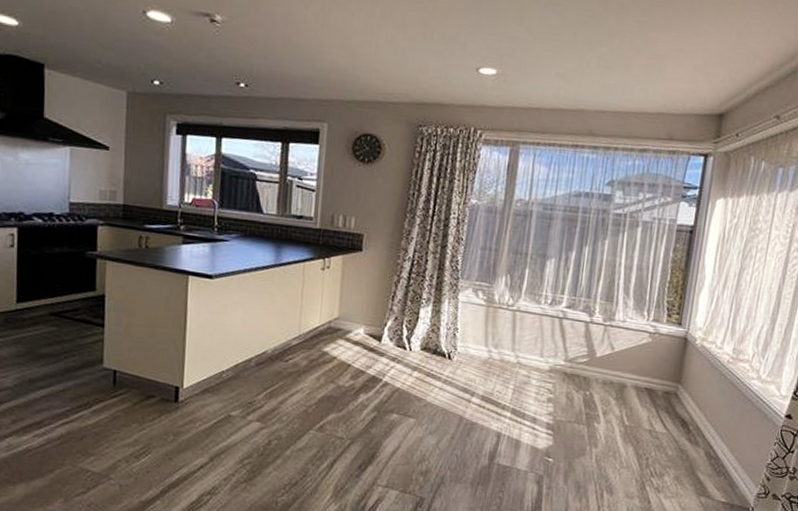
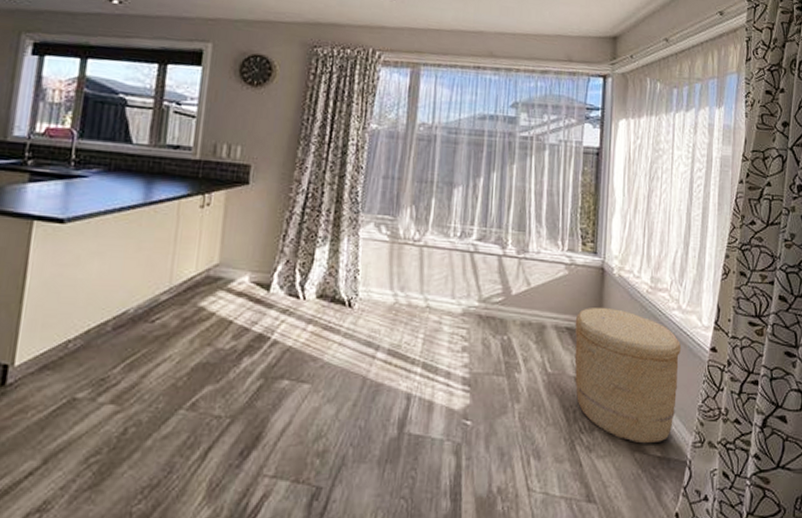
basket: none [650,372,757,491] -> present [574,308,682,444]

